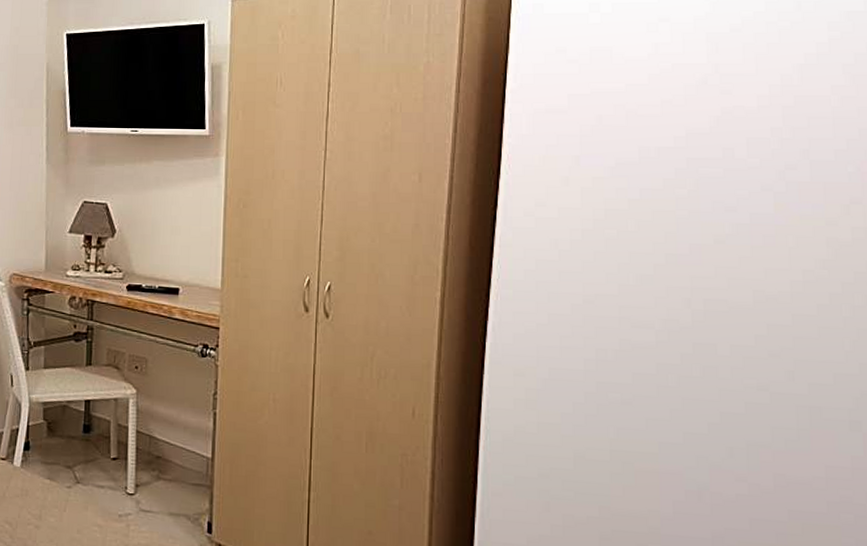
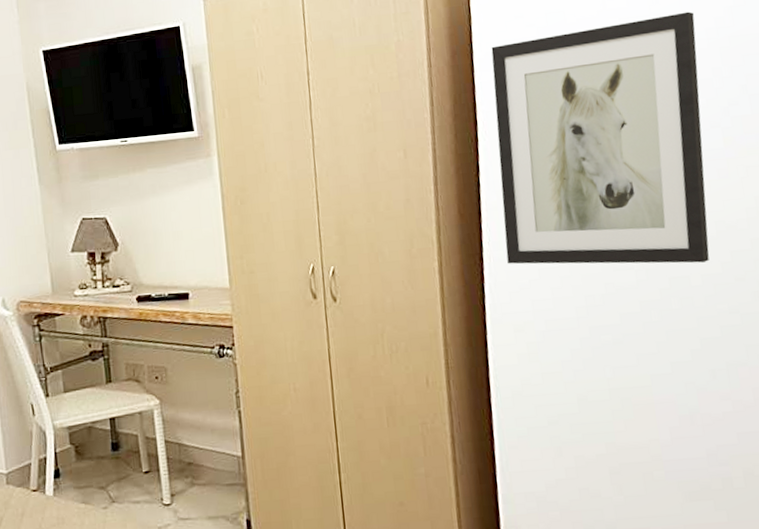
wall art: none [515,65,759,332] -> present [491,11,710,264]

